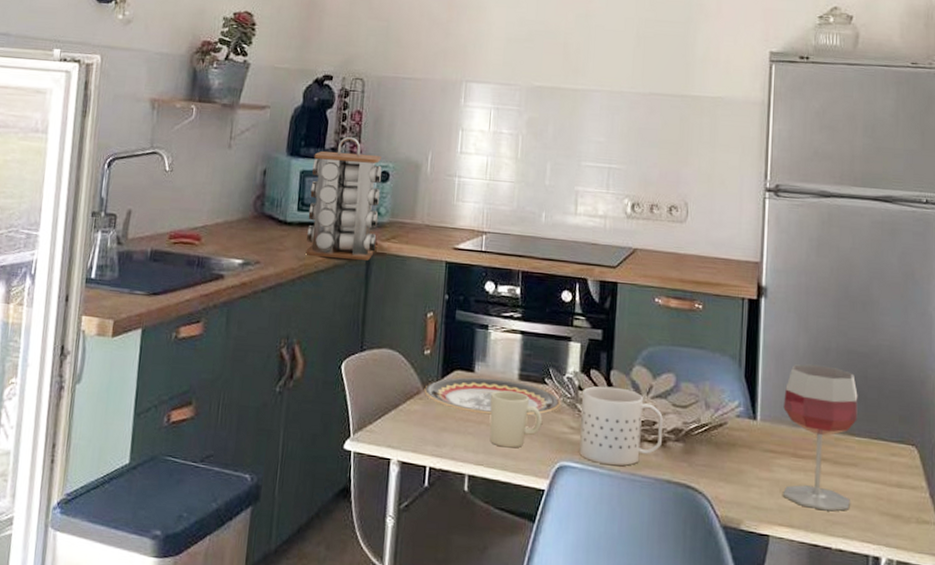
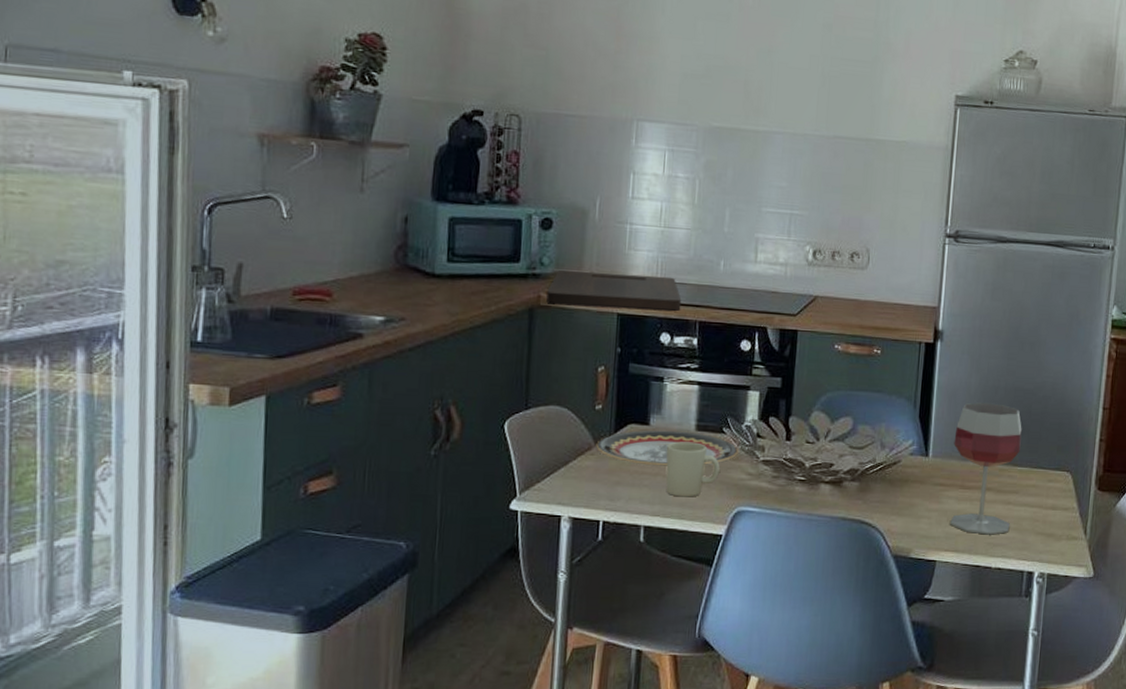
spice rack: present [306,136,382,262] -> none [459,179,544,316]
cutting board: none [382,220,506,260] -> present [546,270,682,311]
mug: present [579,386,664,466] -> none [757,432,841,508]

